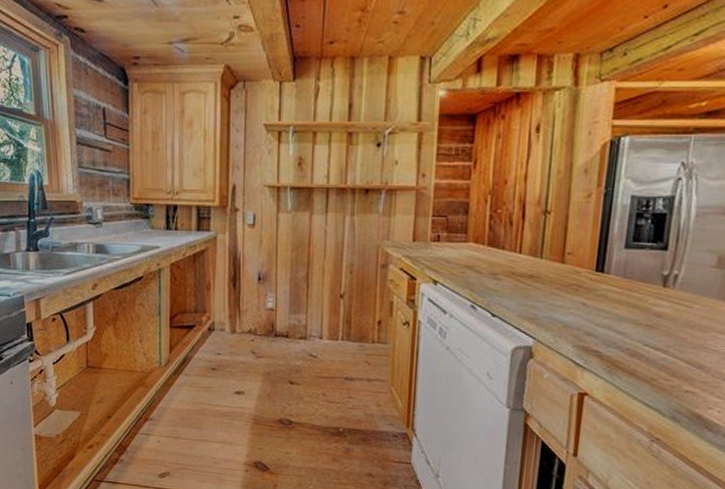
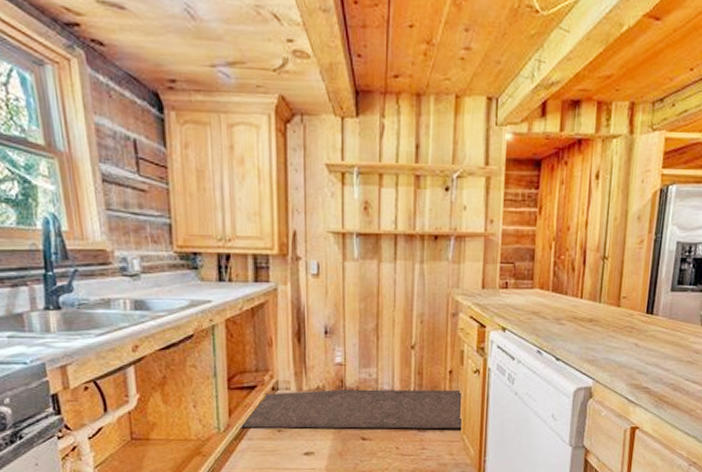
rug: none [181,333,392,381] -> present [243,389,464,429]

